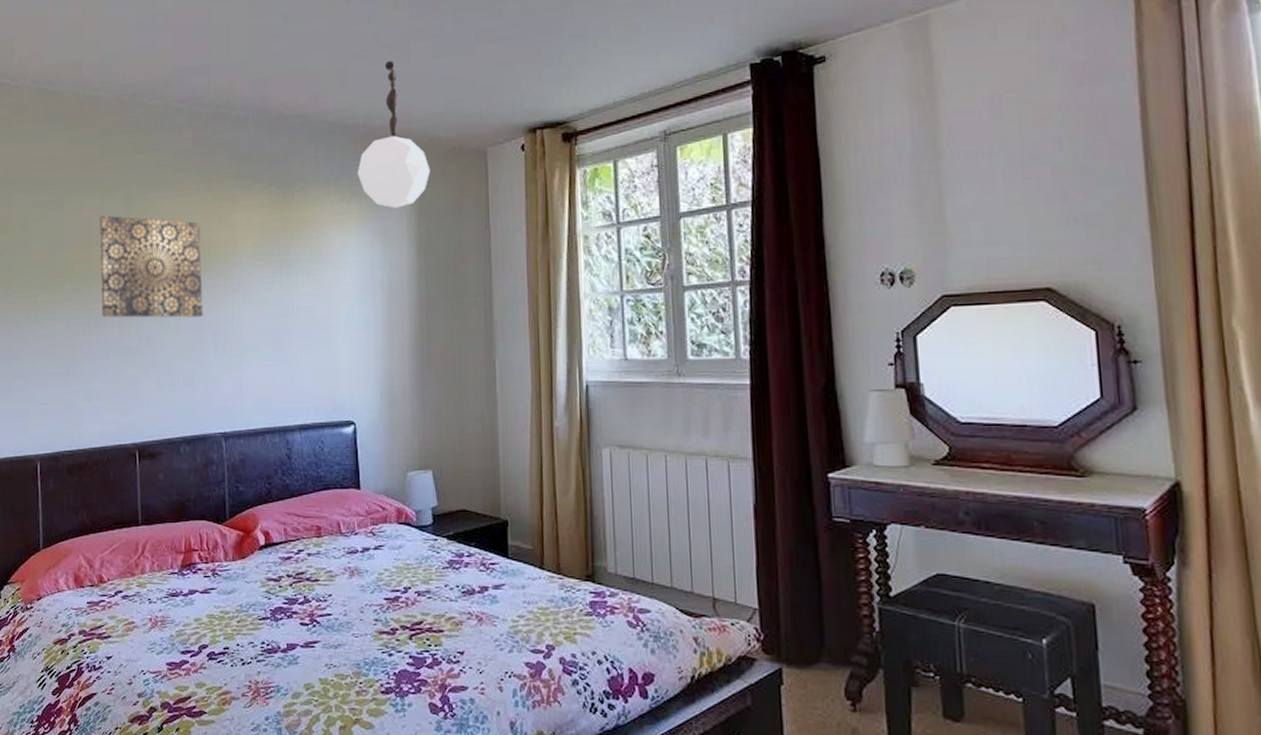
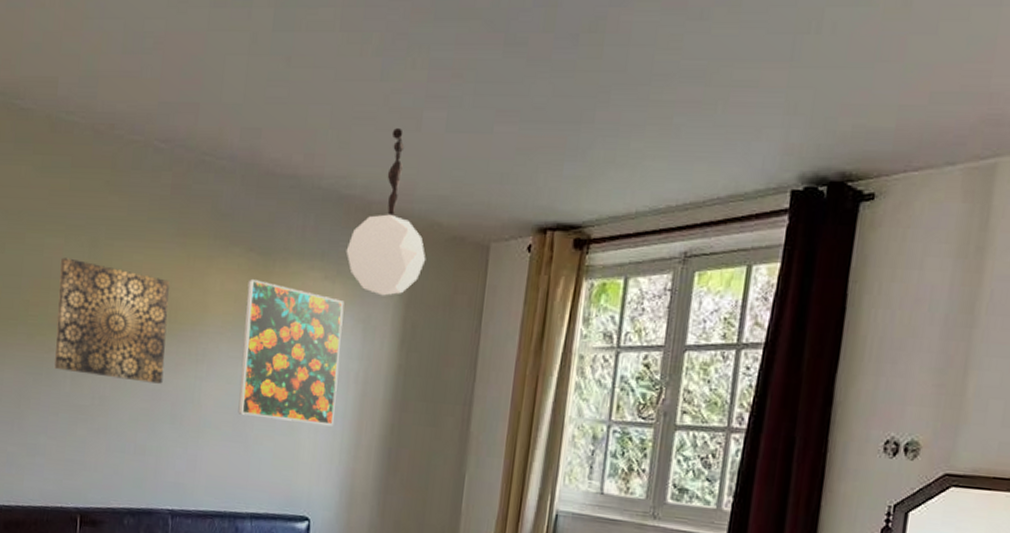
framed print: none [271,210,366,335] -> present [238,279,345,427]

